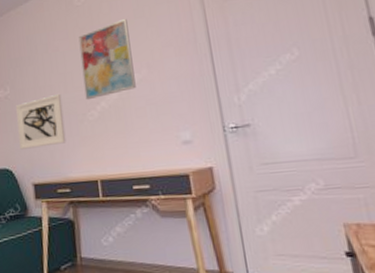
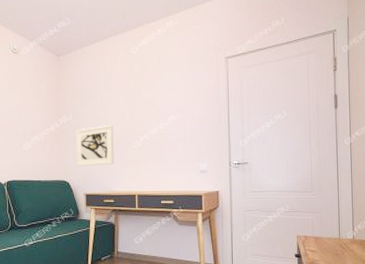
wall art: present [78,18,136,101] -> none [131,70,171,132]

